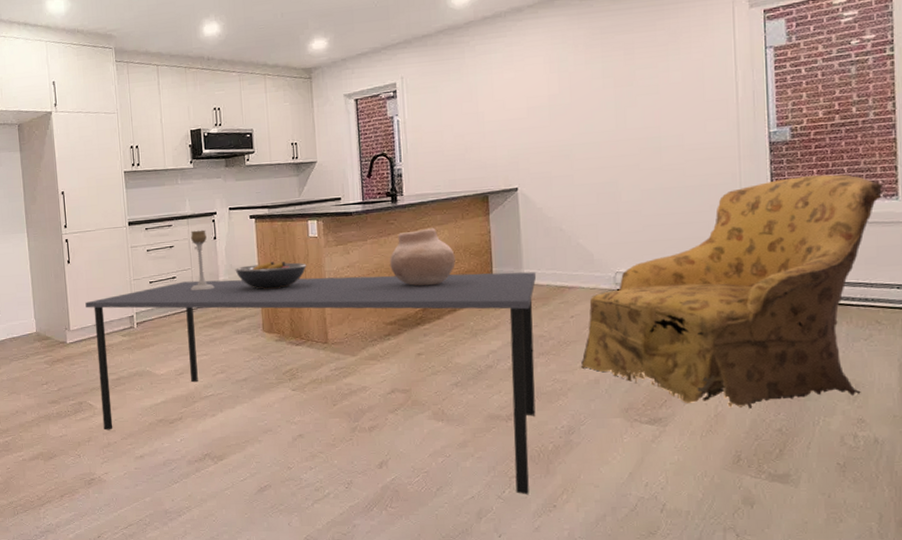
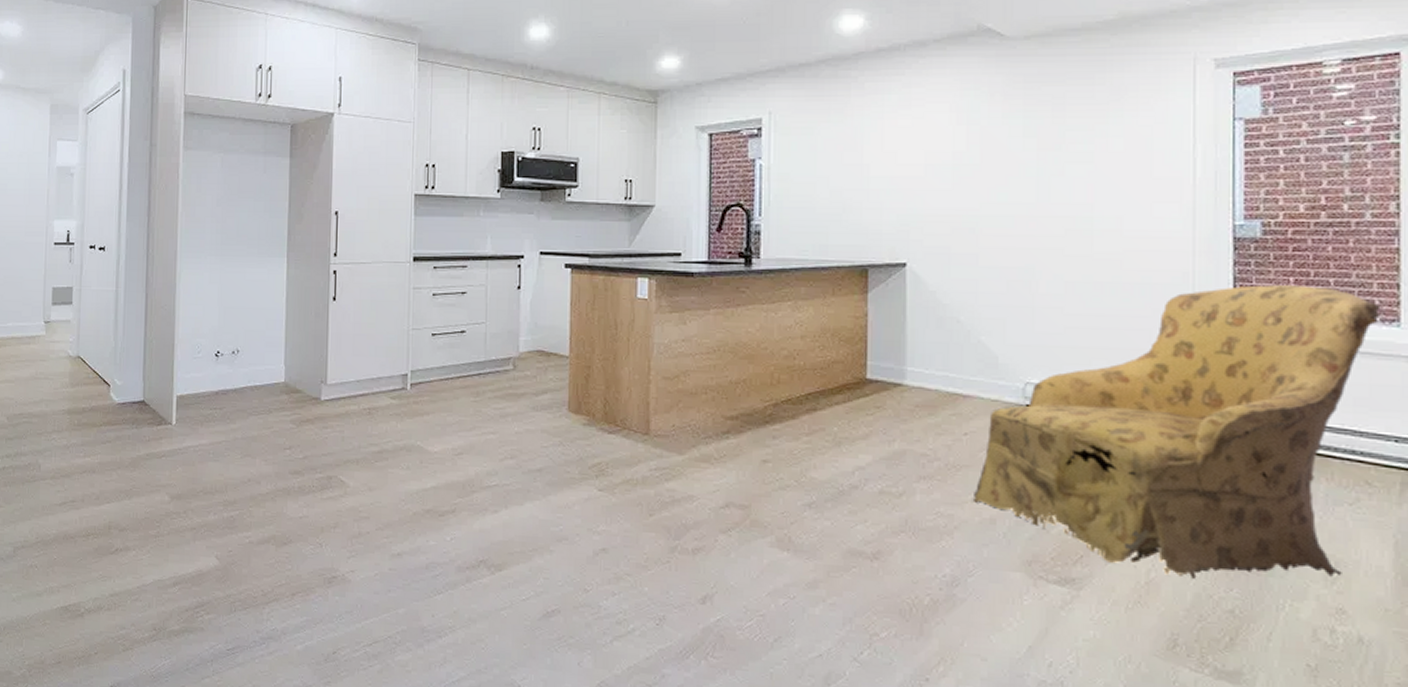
dining table: present [85,272,537,495] -> none [349,338,923,661]
candle holder: present [190,230,215,291] -> none [482,275,513,352]
fruit bowl: present [235,261,307,289] -> none [540,324,631,359]
vase: present [390,228,456,286] -> none [737,302,820,376]

